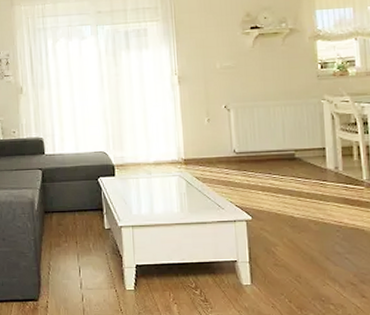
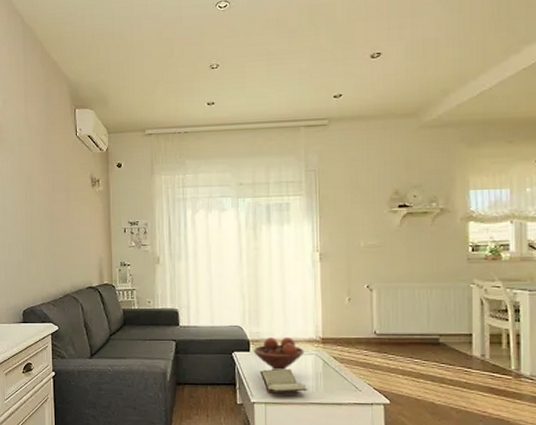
fruit bowl: none [118,159,168,194] -> present [253,336,305,371]
book: none [126,191,173,217] -> present [260,368,308,394]

